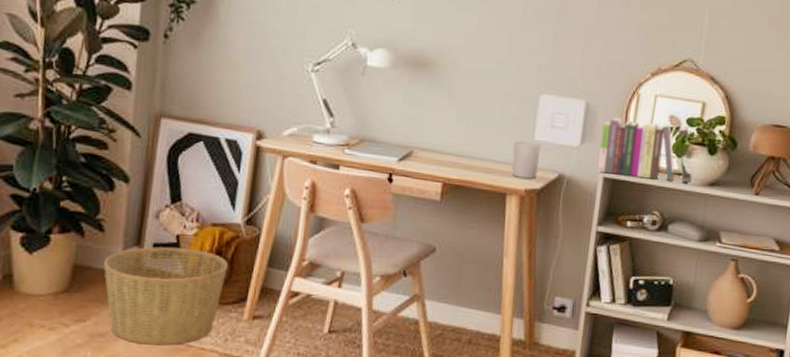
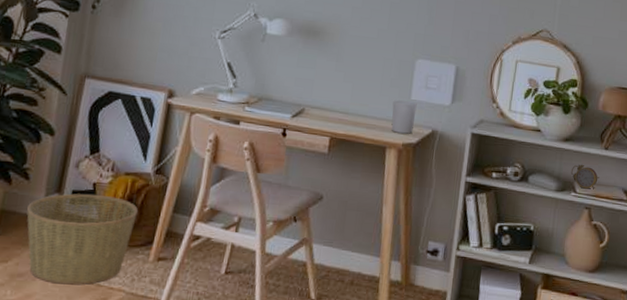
books: present [597,117,692,184] -> none [466,79,549,139]
alarm clock: none [715,211,748,239] -> present [570,164,599,189]

